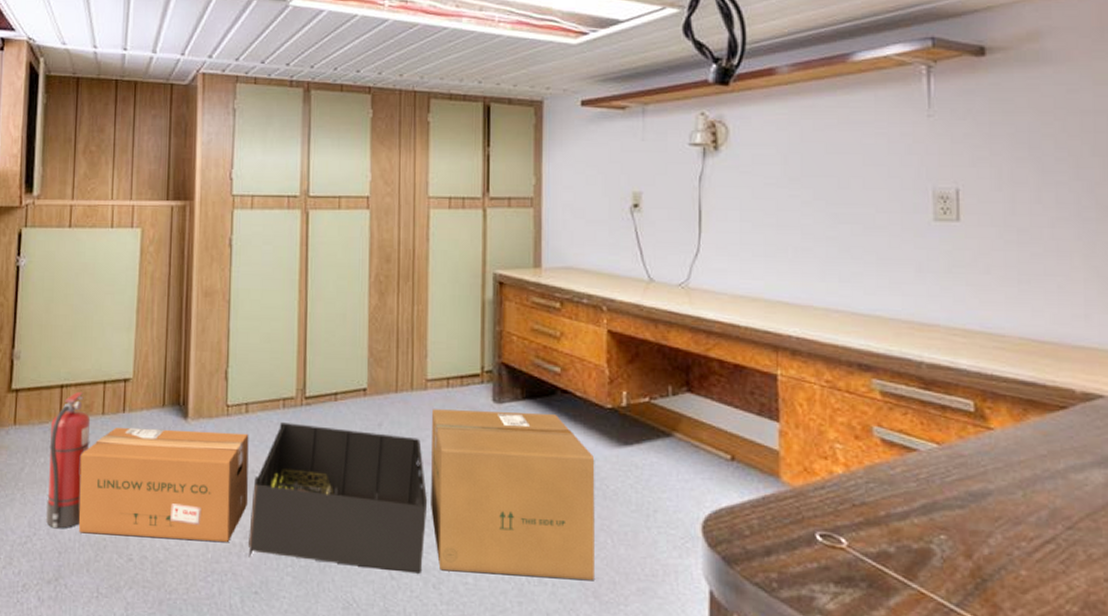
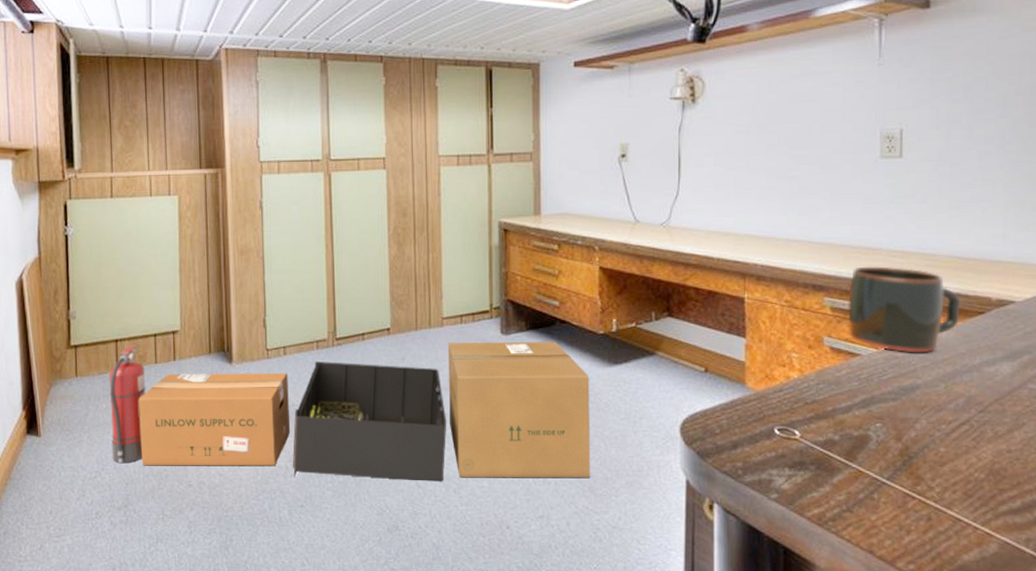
mug: none [901,345,1038,452] -> present [847,266,961,353]

